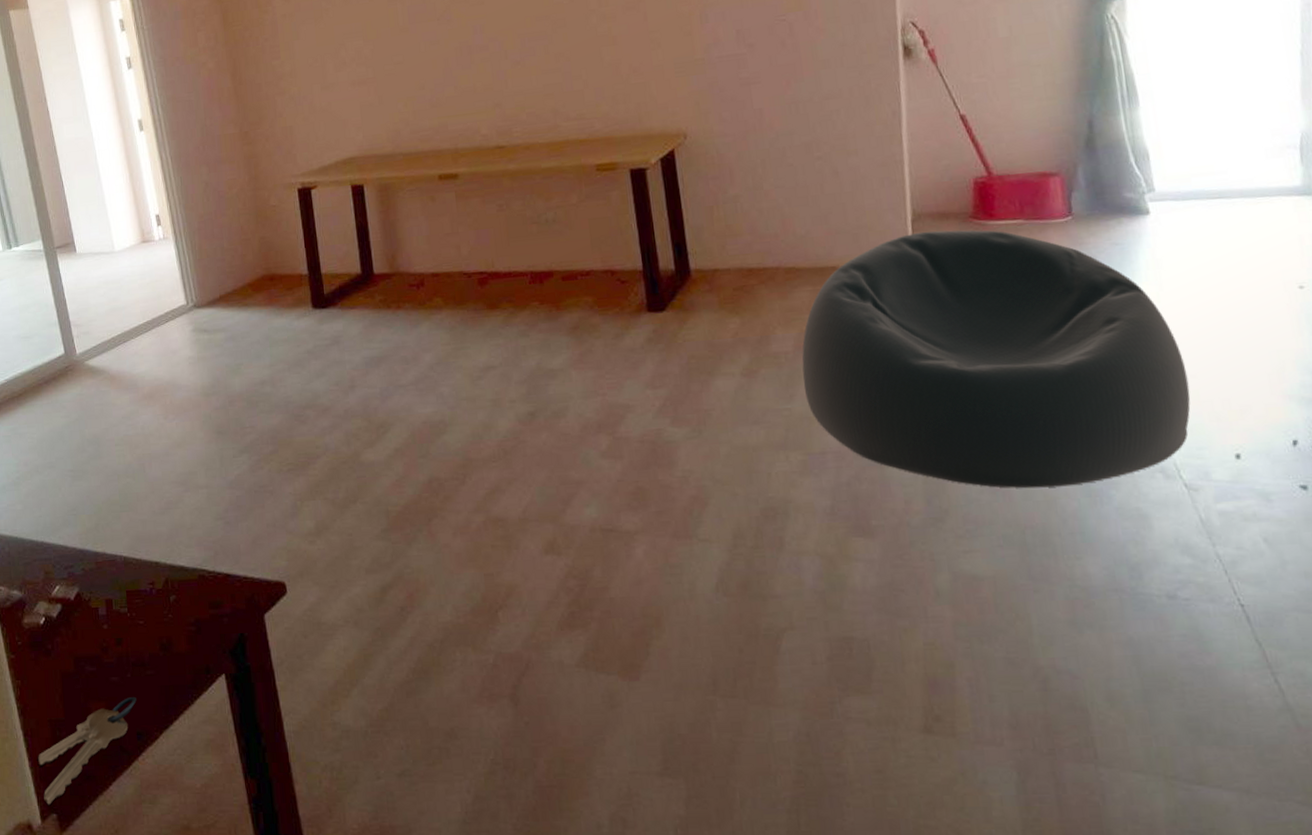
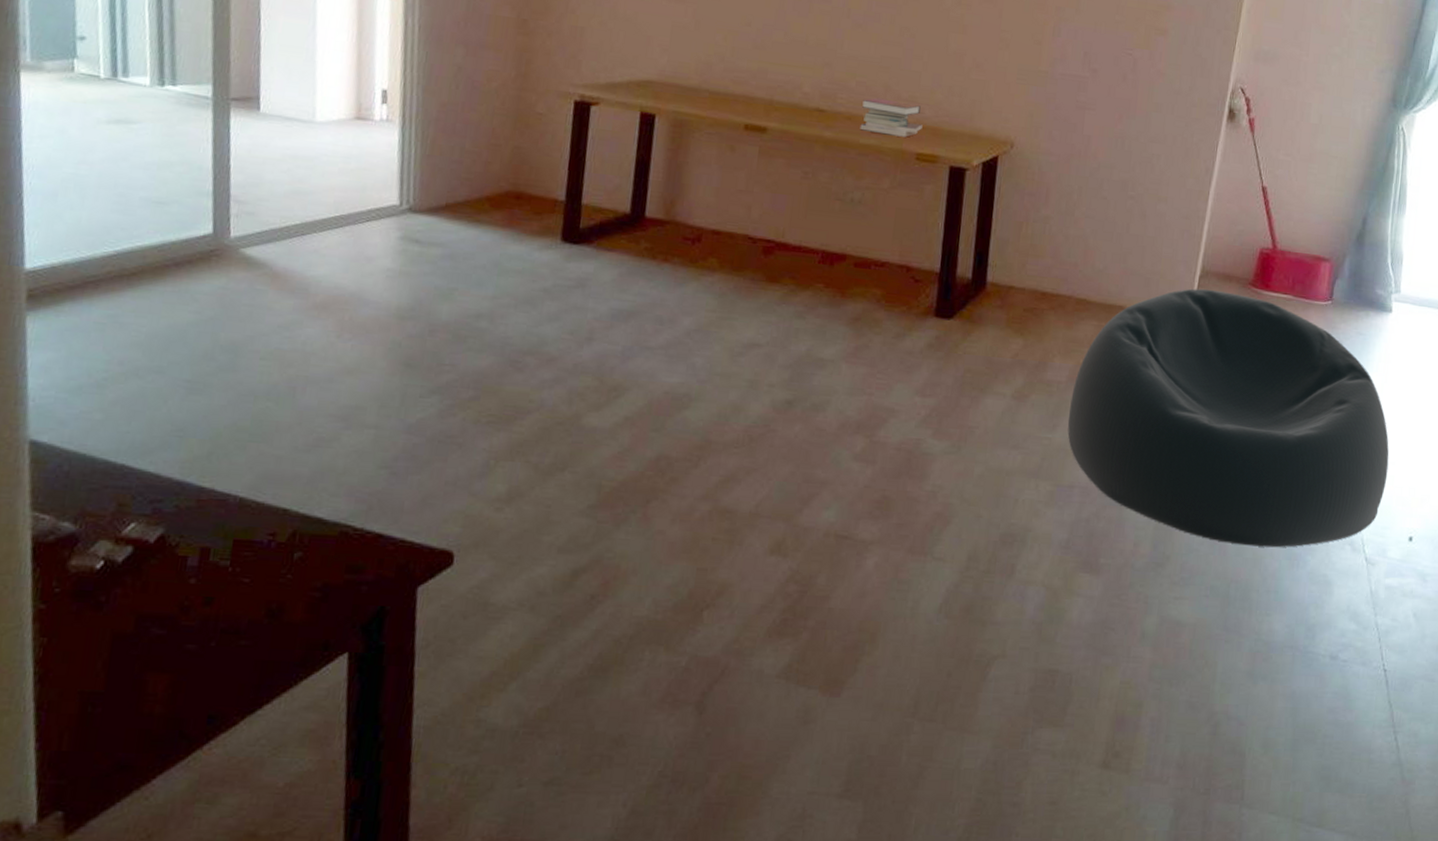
key: present [37,696,137,806] -> none [48,670,217,801]
books: none [536,120,596,156] -> present [860,97,923,137]

